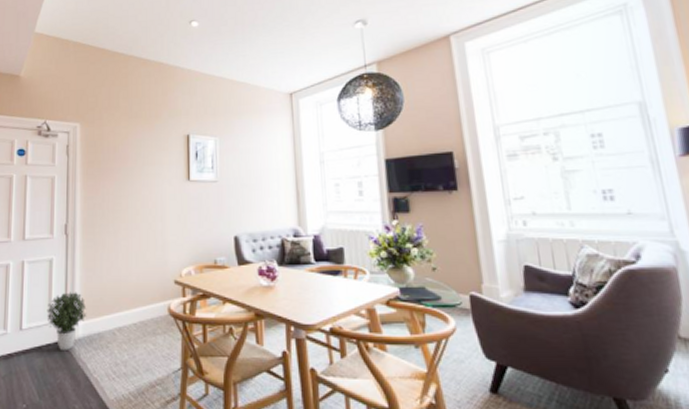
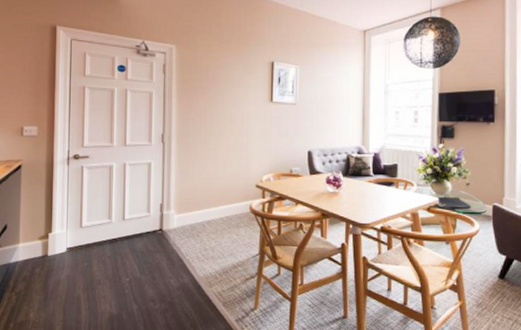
potted plant: present [46,292,87,352] -> none [146,191,181,238]

